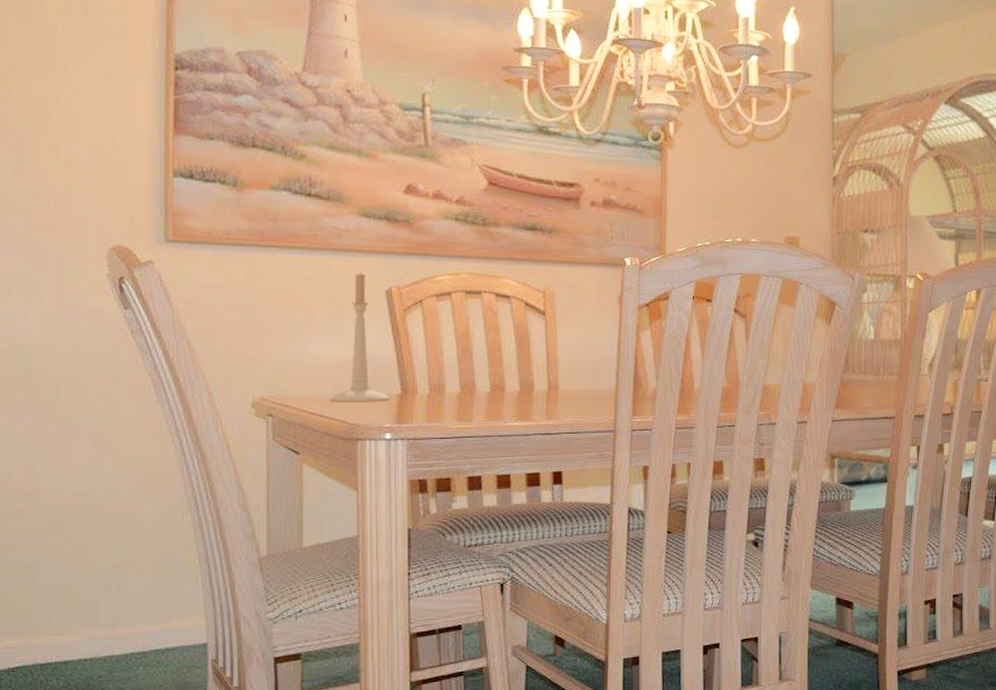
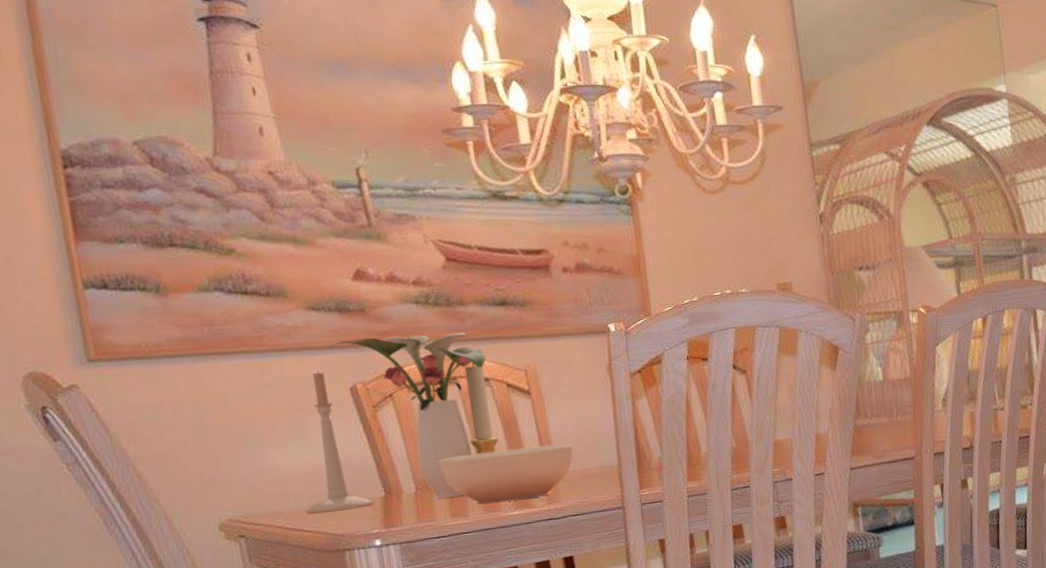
flower arrangement: none [373,246,510,402] -> present [329,333,486,499]
bowl: none [452,363,577,413] -> present [437,443,574,505]
candle holder: none [484,280,511,366] -> present [464,363,499,455]

